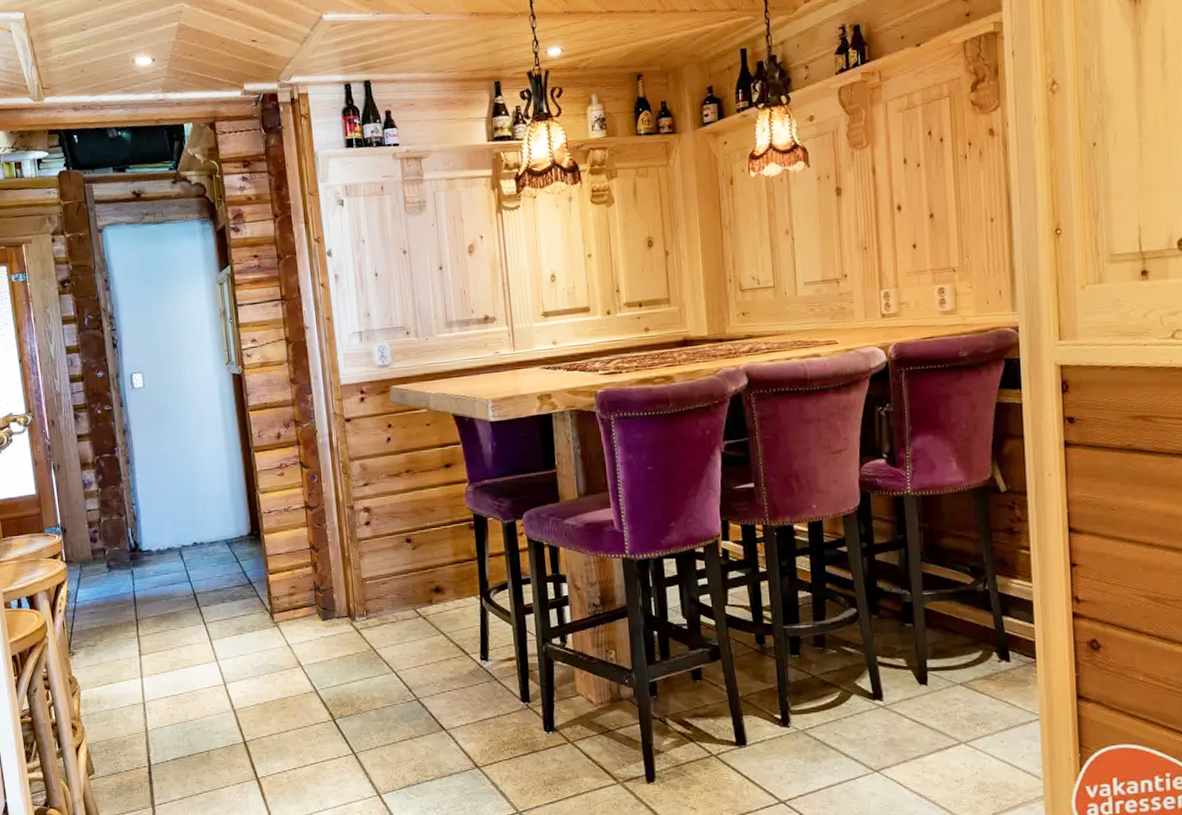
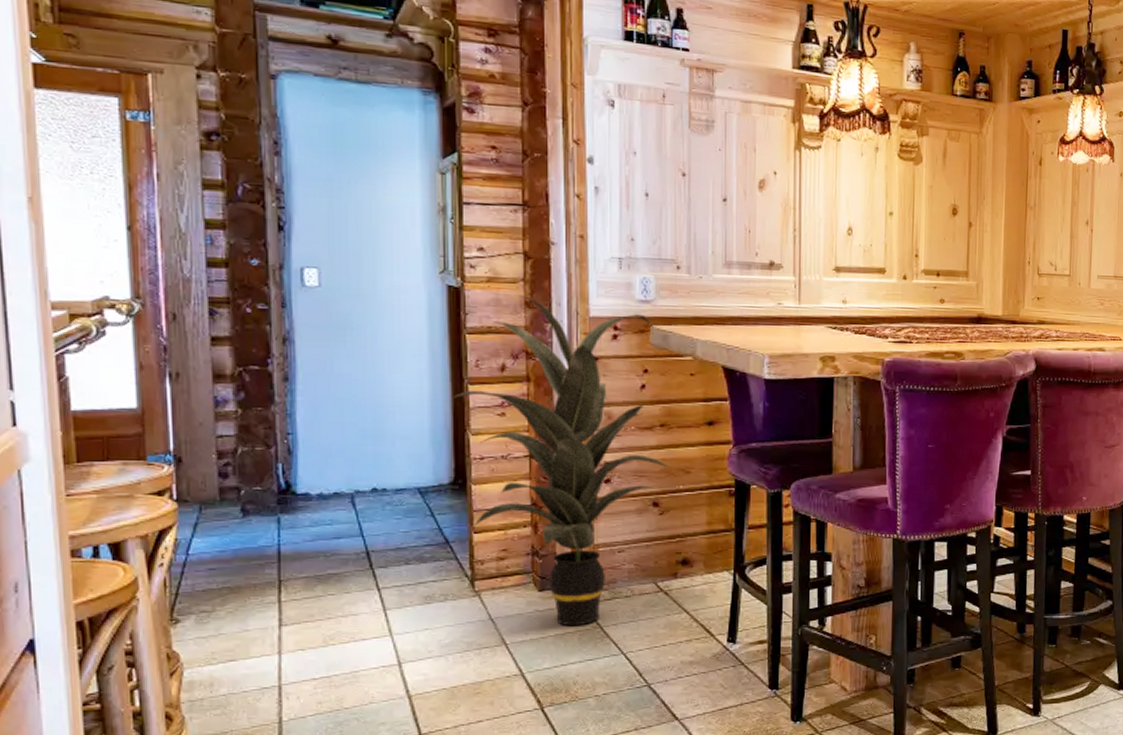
indoor plant: none [244,373,419,650] -> present [453,294,672,627]

